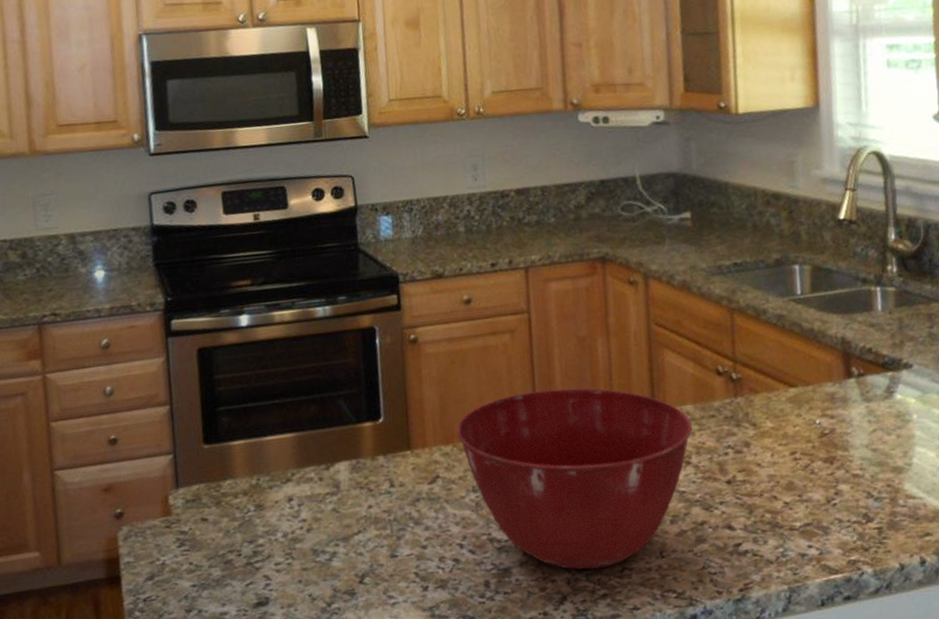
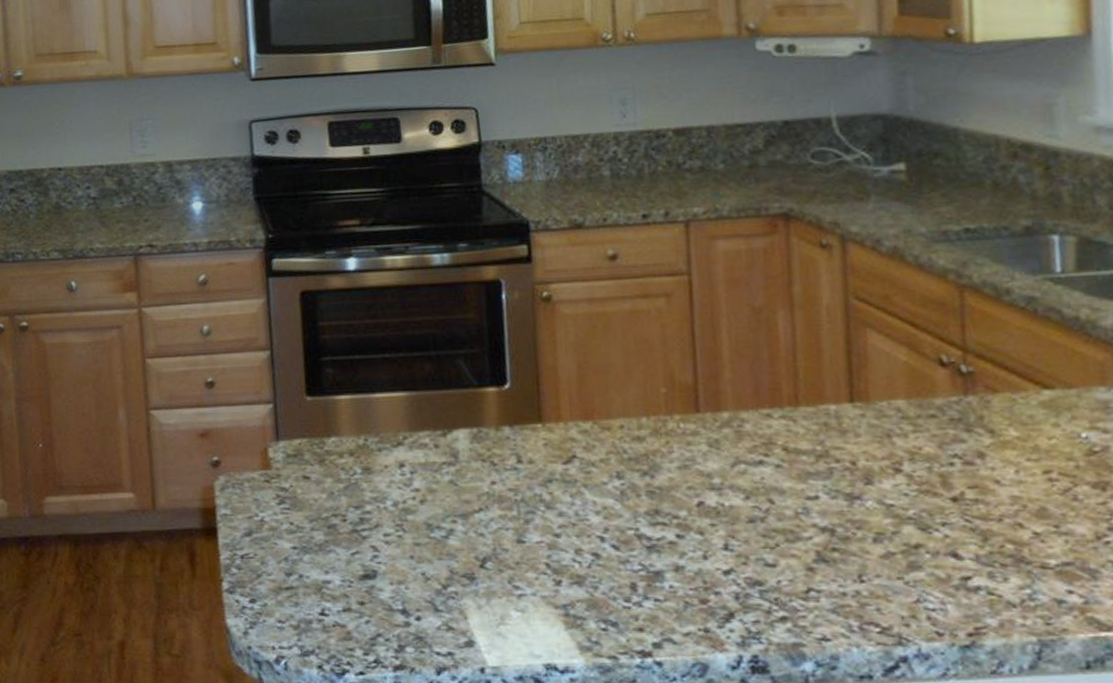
mixing bowl: present [456,388,693,570] -> none [597,367,906,585]

